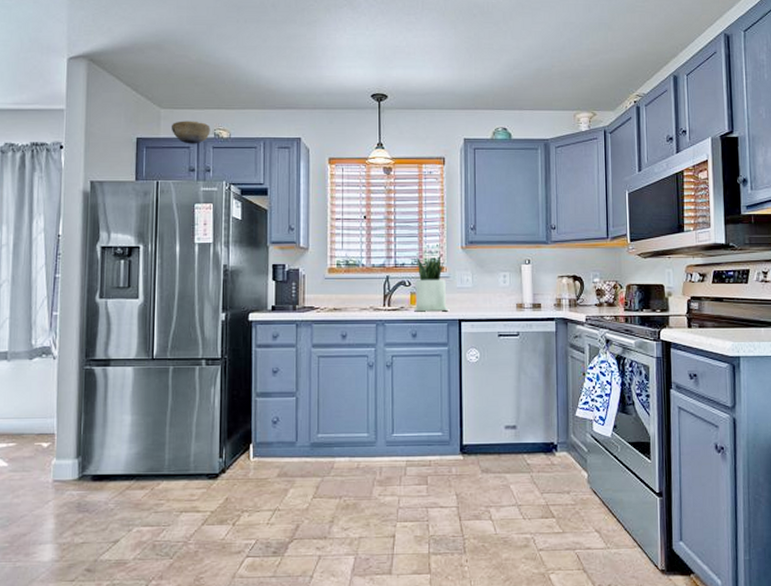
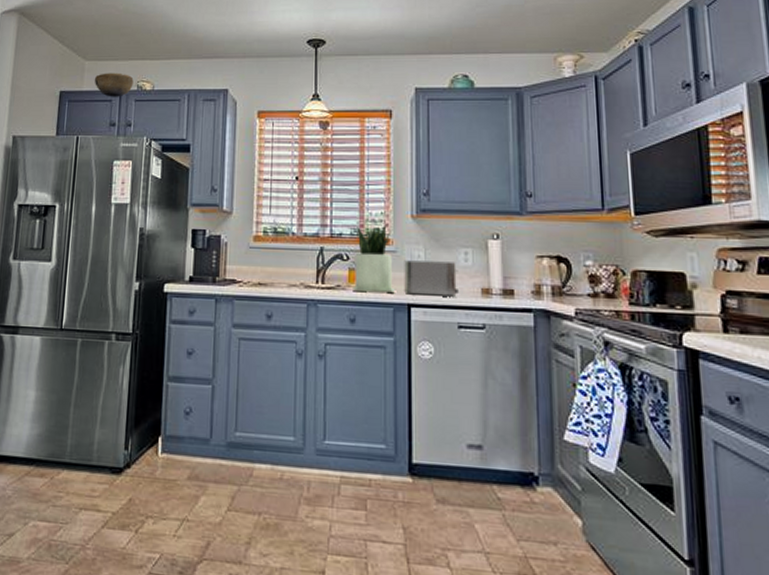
toaster: none [456,284,499,313] -> present [404,260,459,298]

